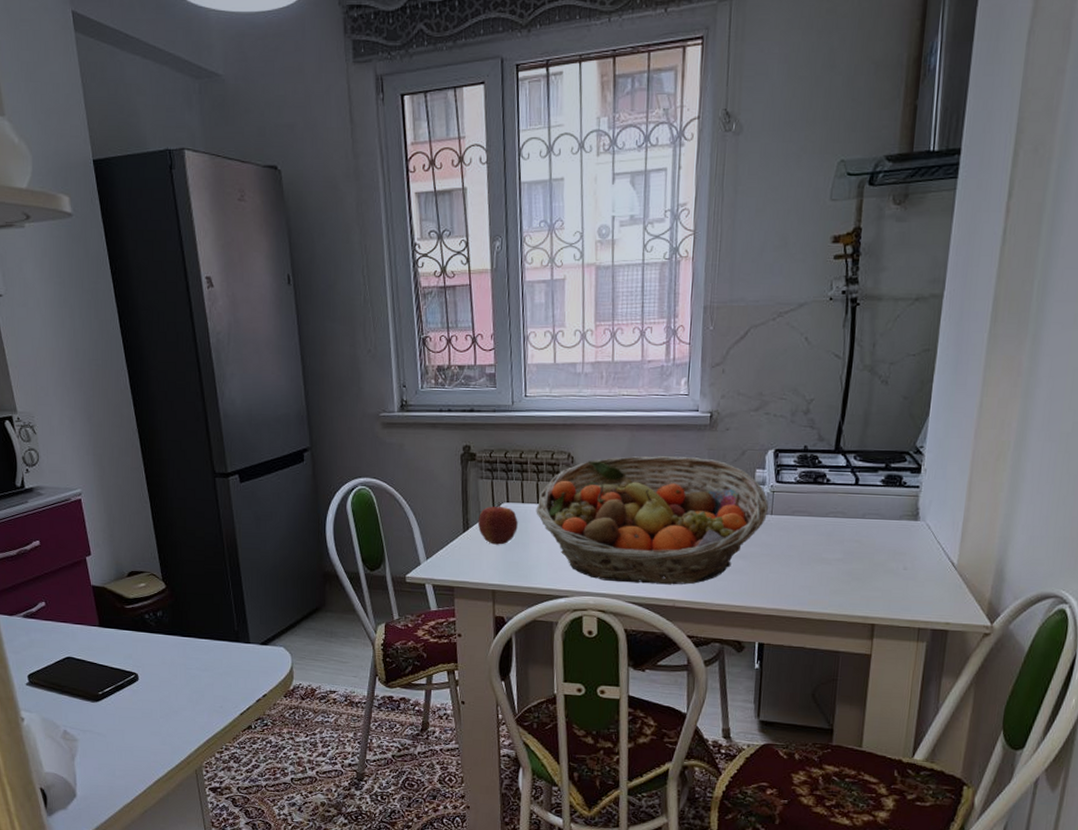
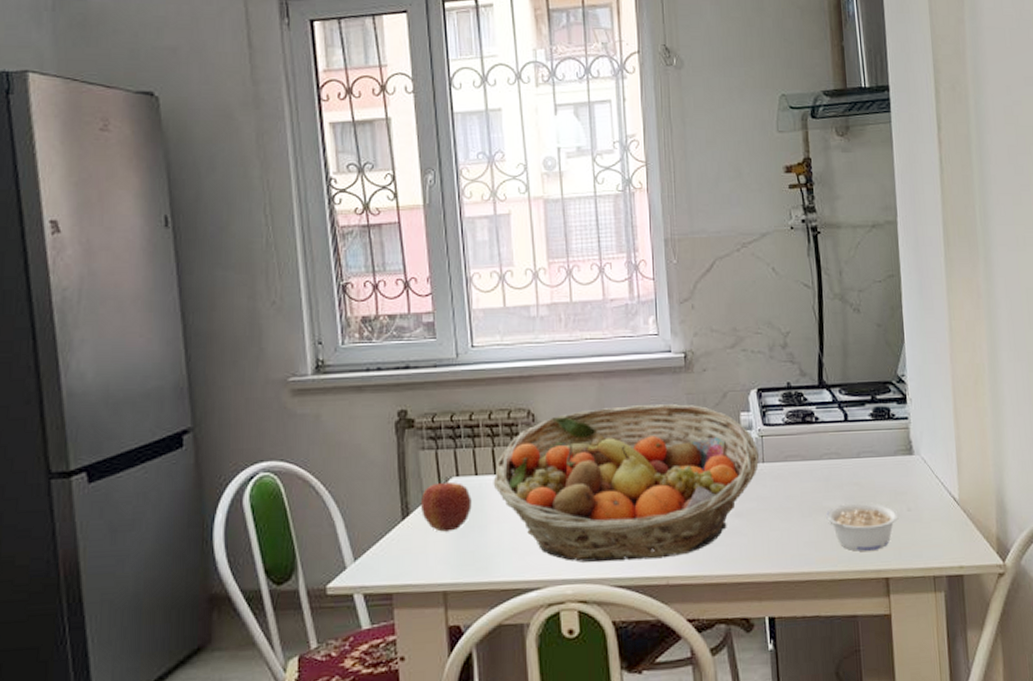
legume: none [824,556,894,600] -> present [826,501,899,551]

